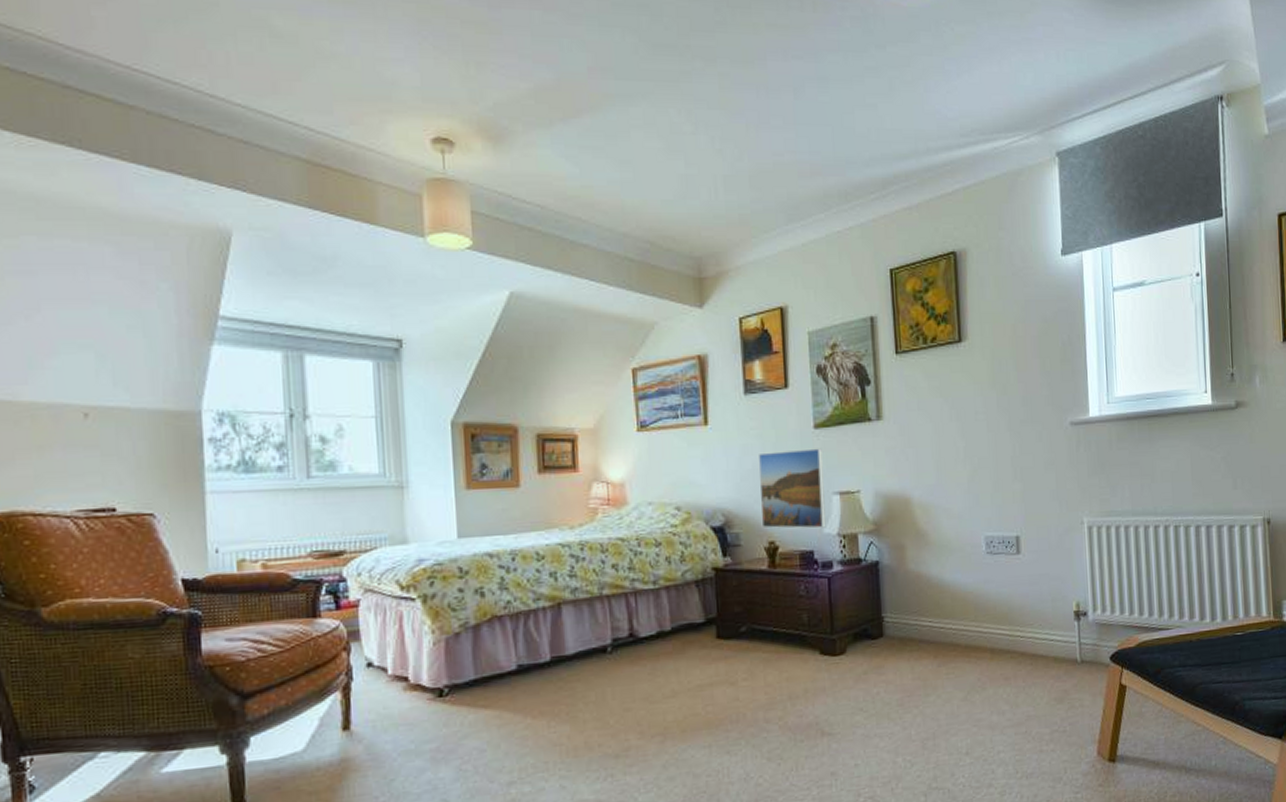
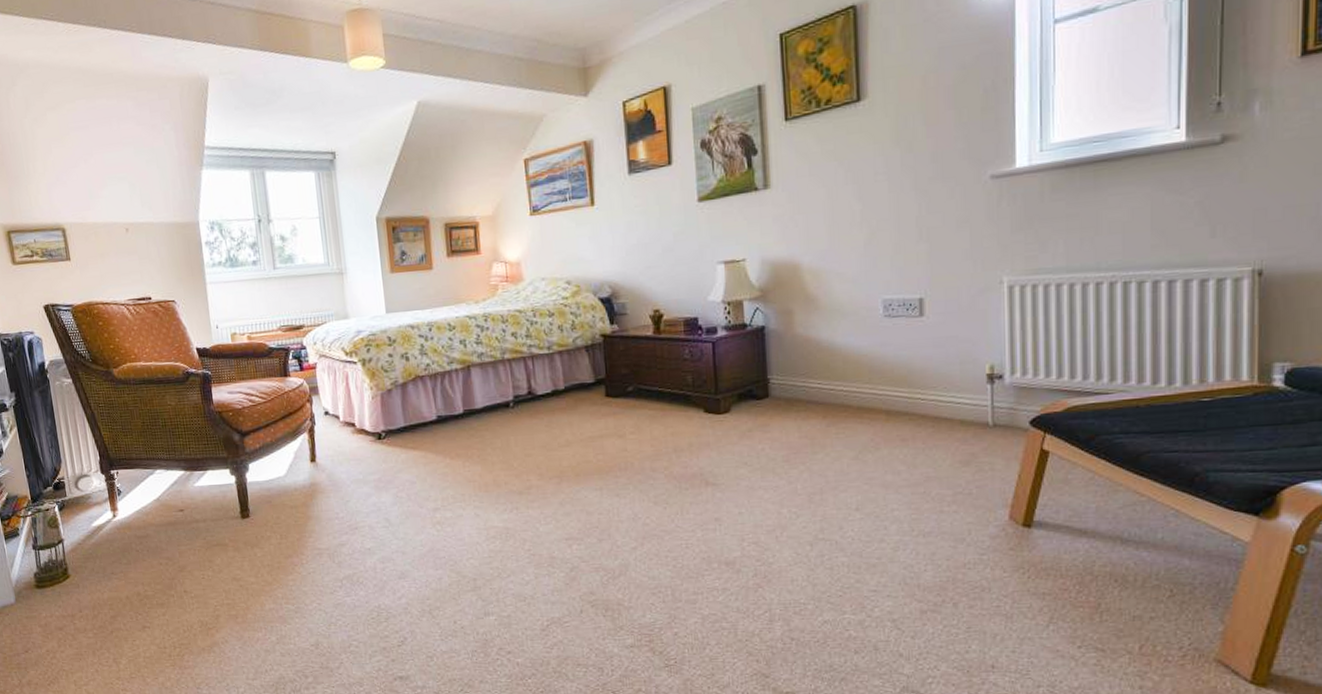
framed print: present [759,448,826,529] -> none [643,220,710,298]

